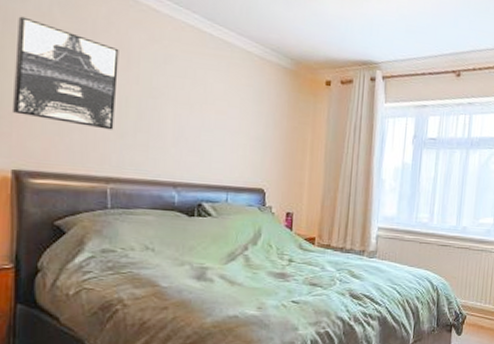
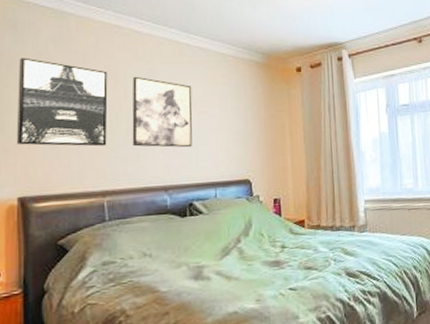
wall art: none [142,60,212,147] -> present [132,76,192,148]

